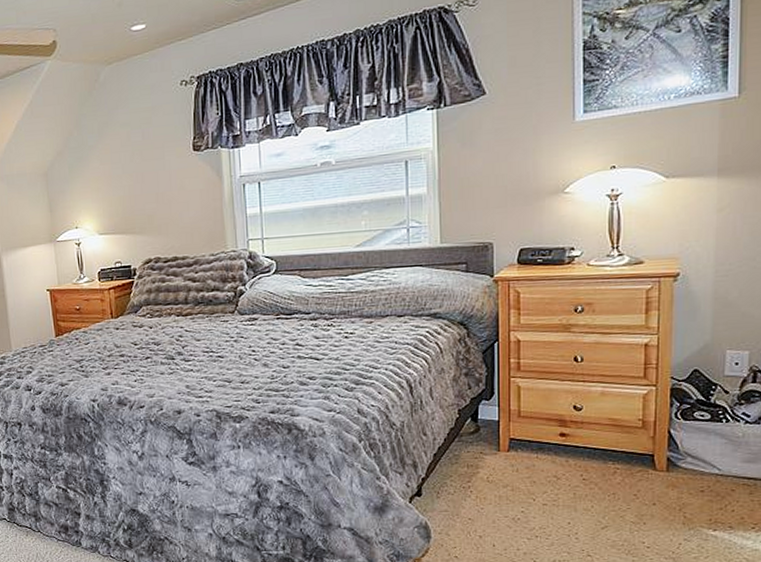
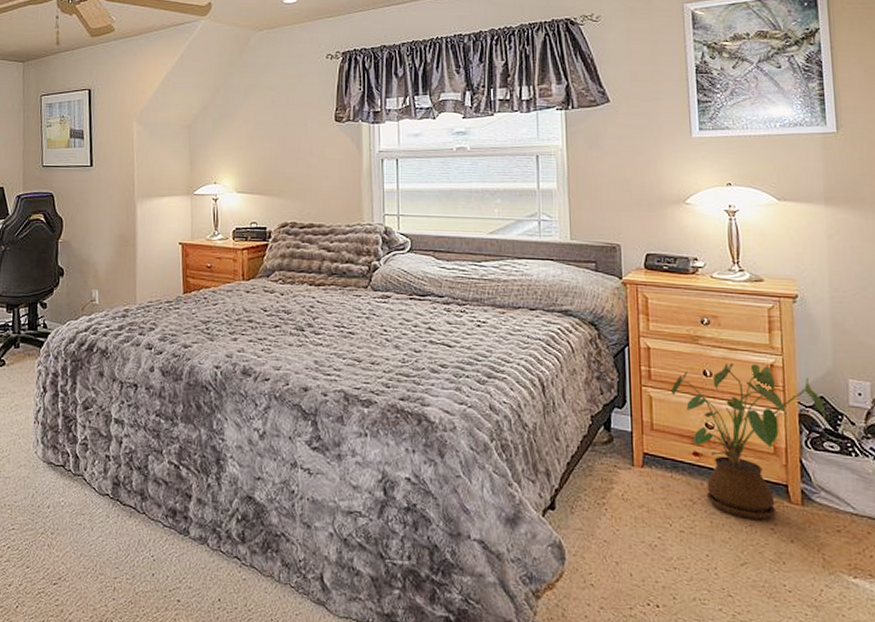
house plant: none [539,345,699,488] -> present [670,362,826,520]

